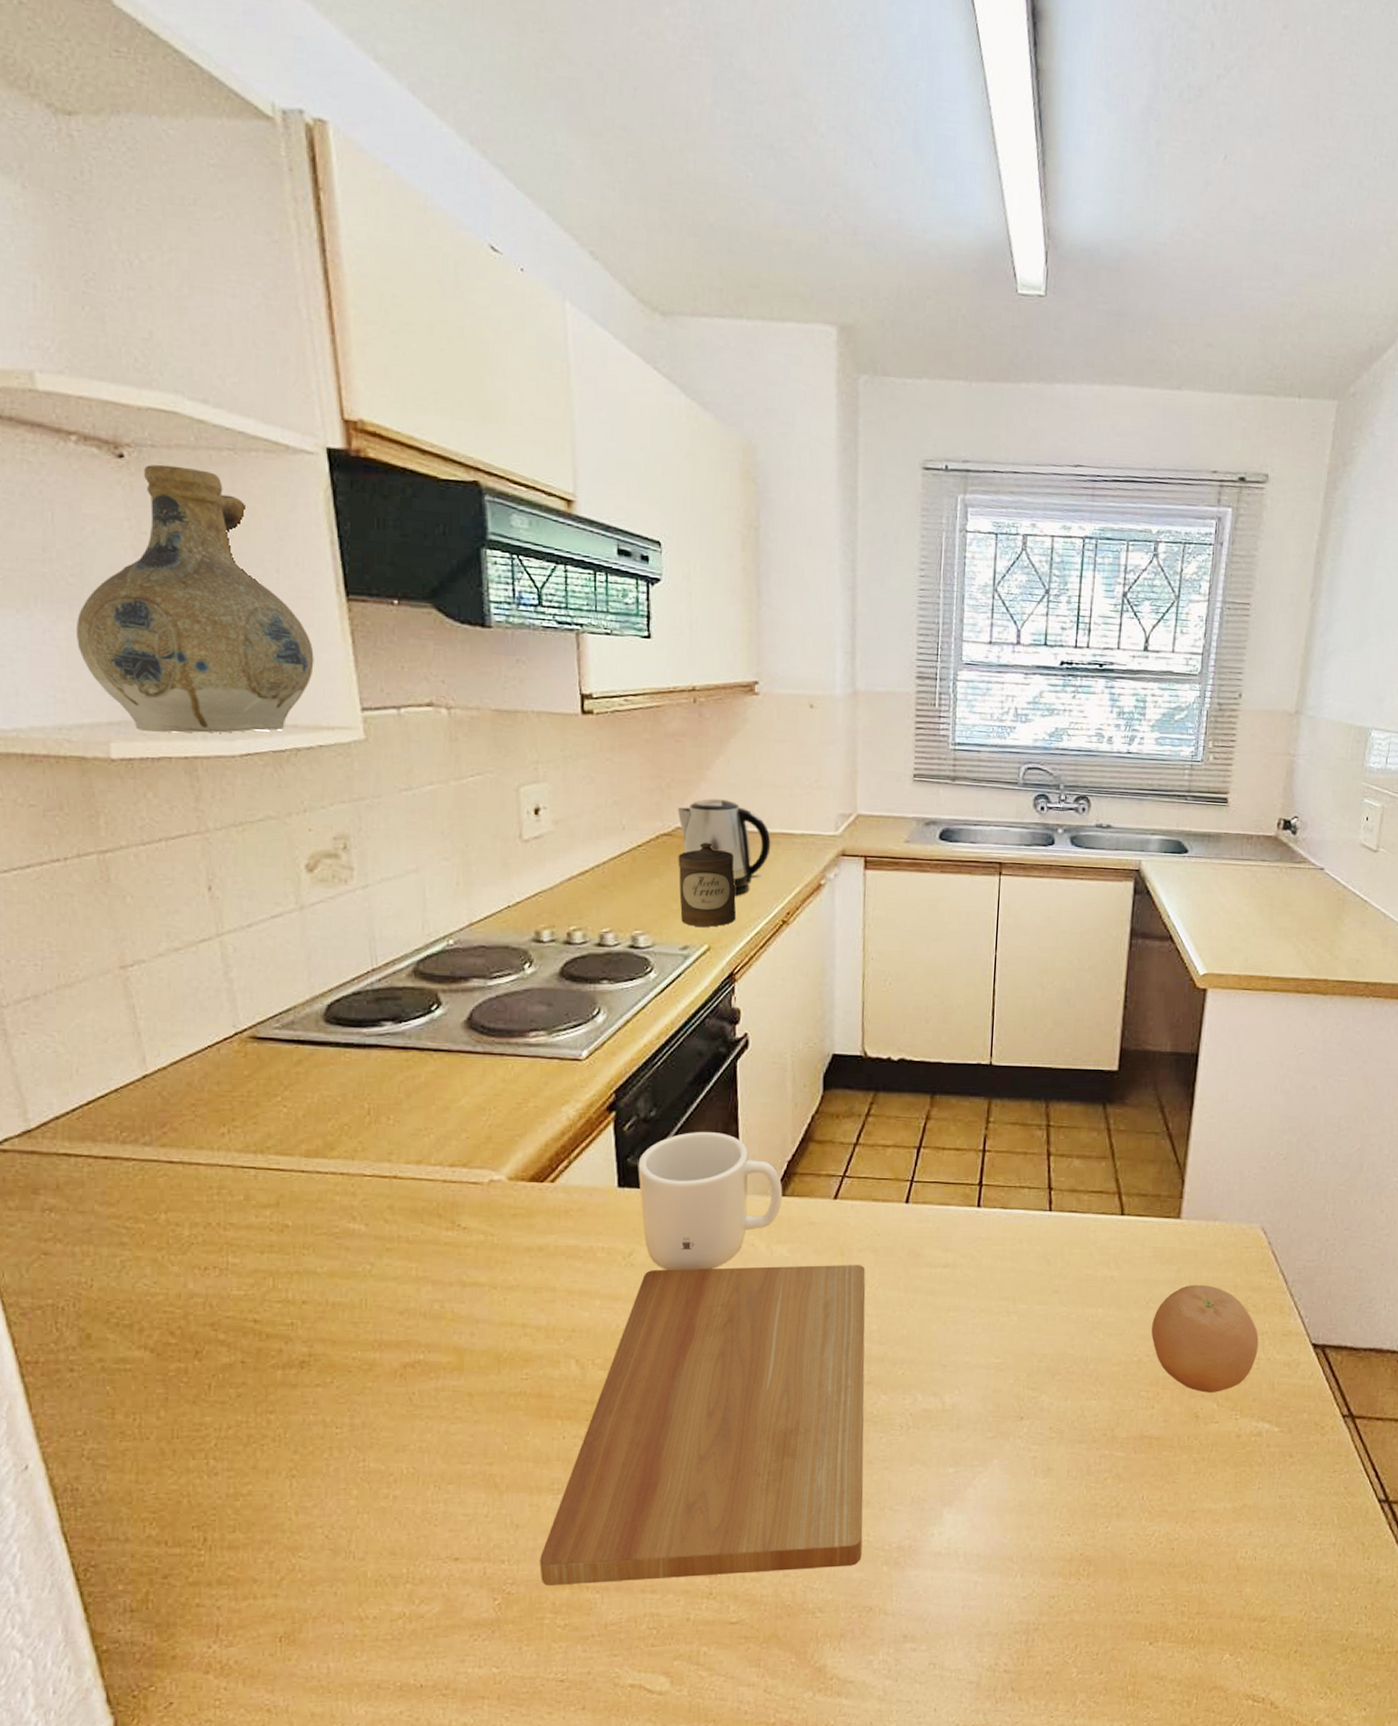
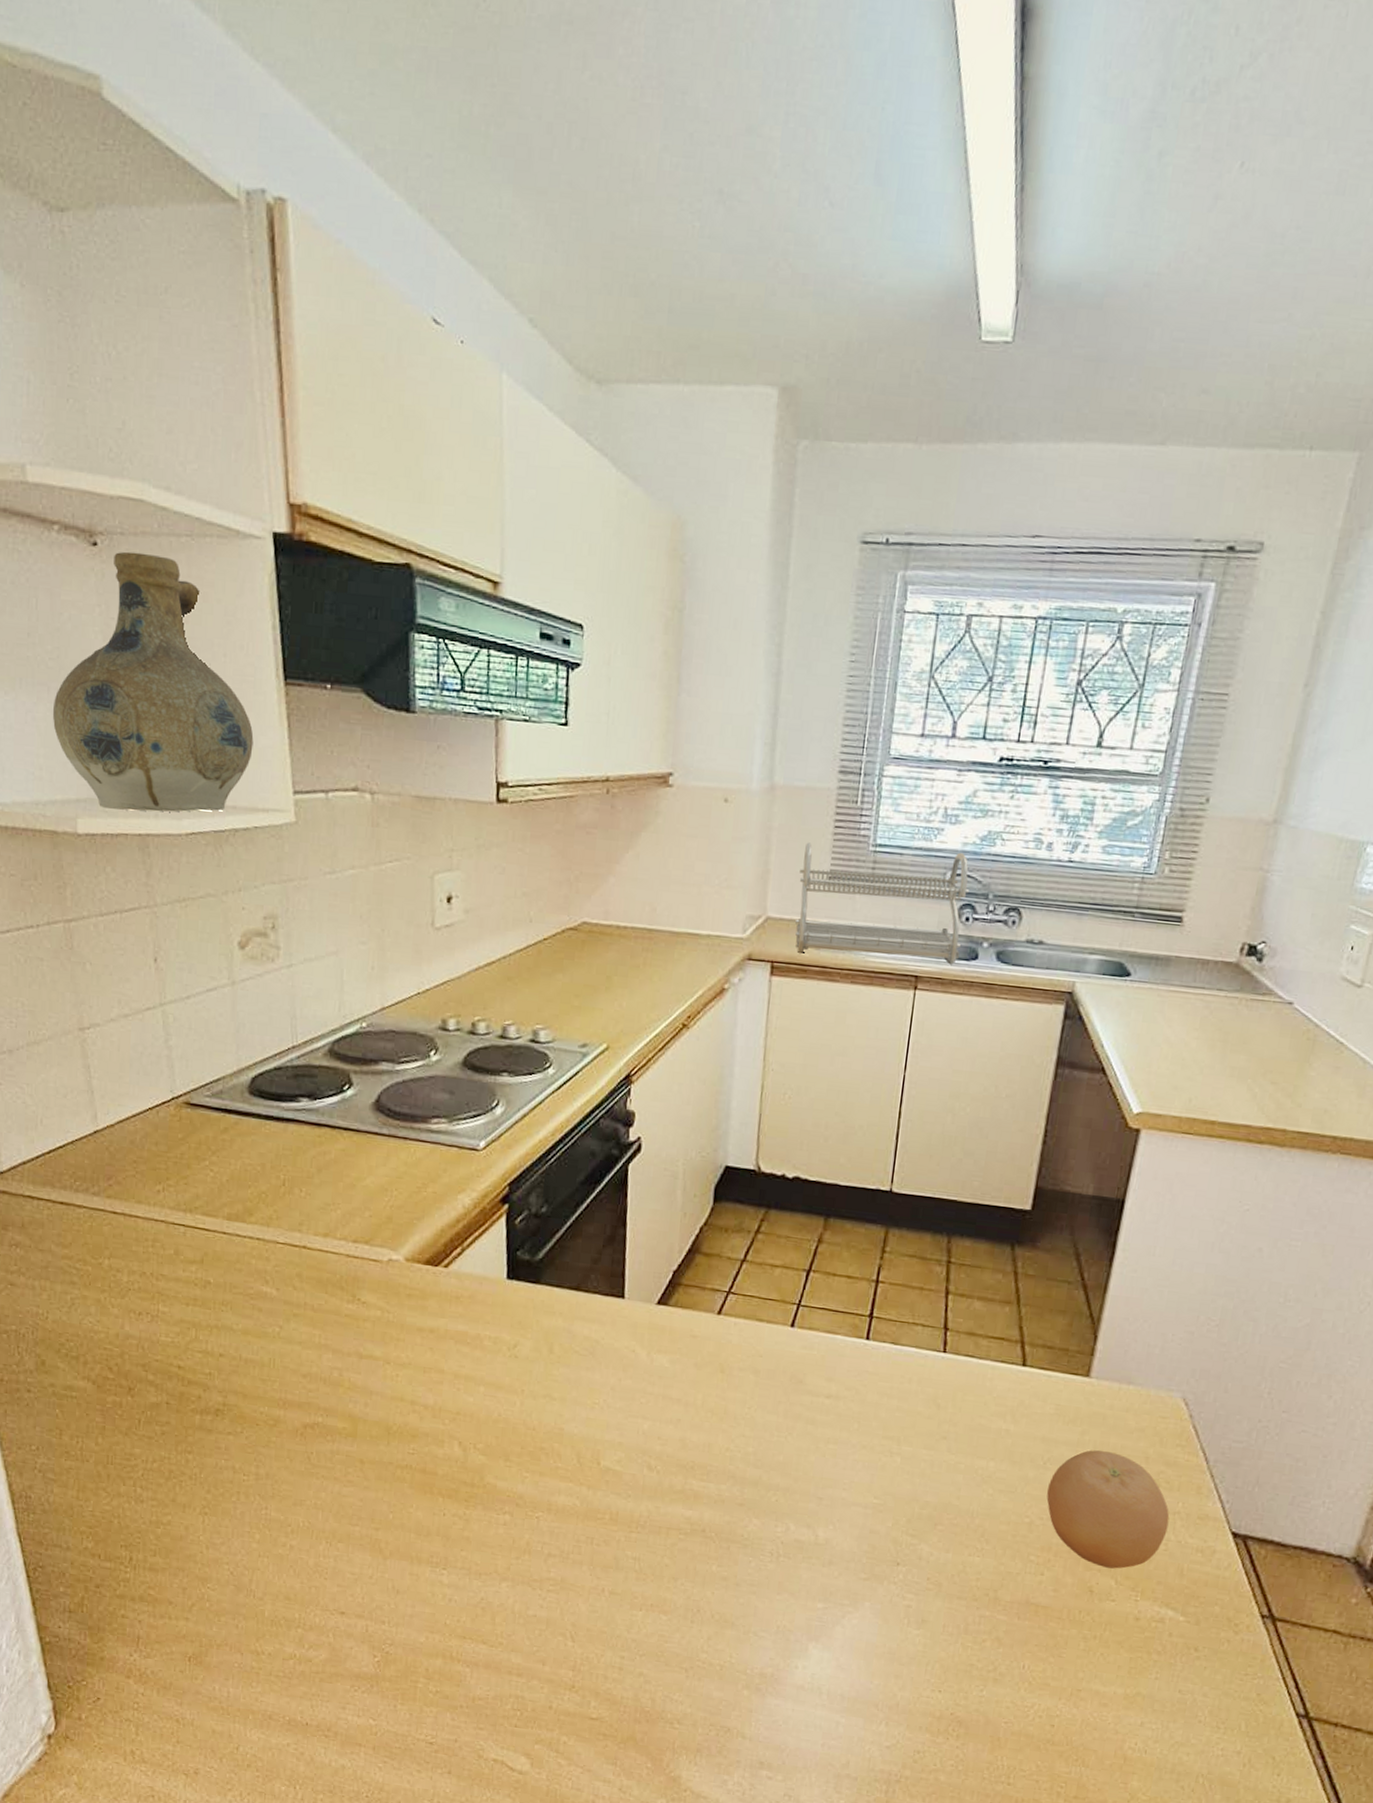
cutting board: present [540,1265,866,1585] -> none [416,1364,745,1684]
mug: present [638,1131,783,1270] -> none [526,1231,667,1371]
kettle: present [678,799,771,897] -> none [584,894,676,997]
canister: present [678,842,737,927] -> none [581,938,638,1026]
dish rack: none [885,743,1042,851] -> present [795,842,969,965]

